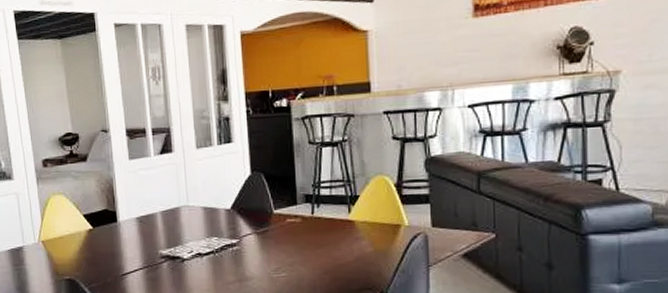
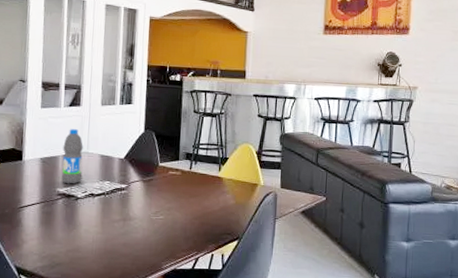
water bottle: none [159,180,186,245] -> present [62,129,83,185]

